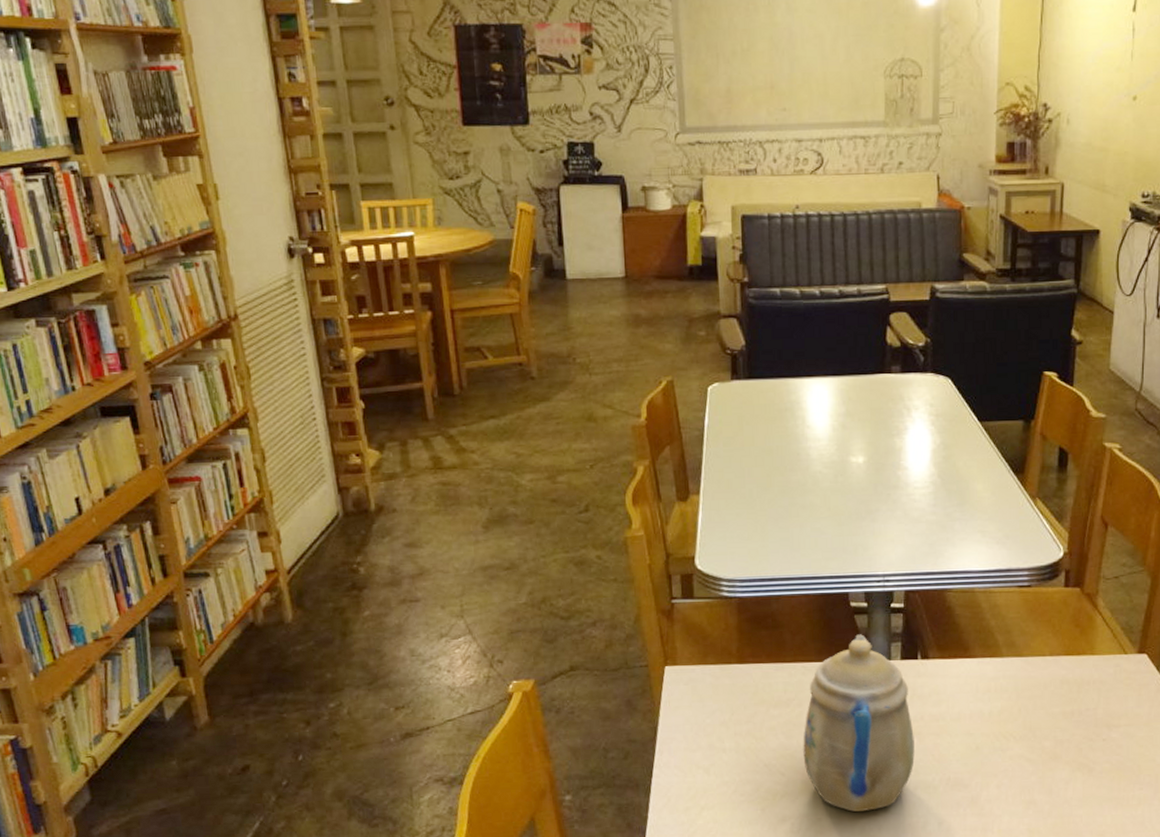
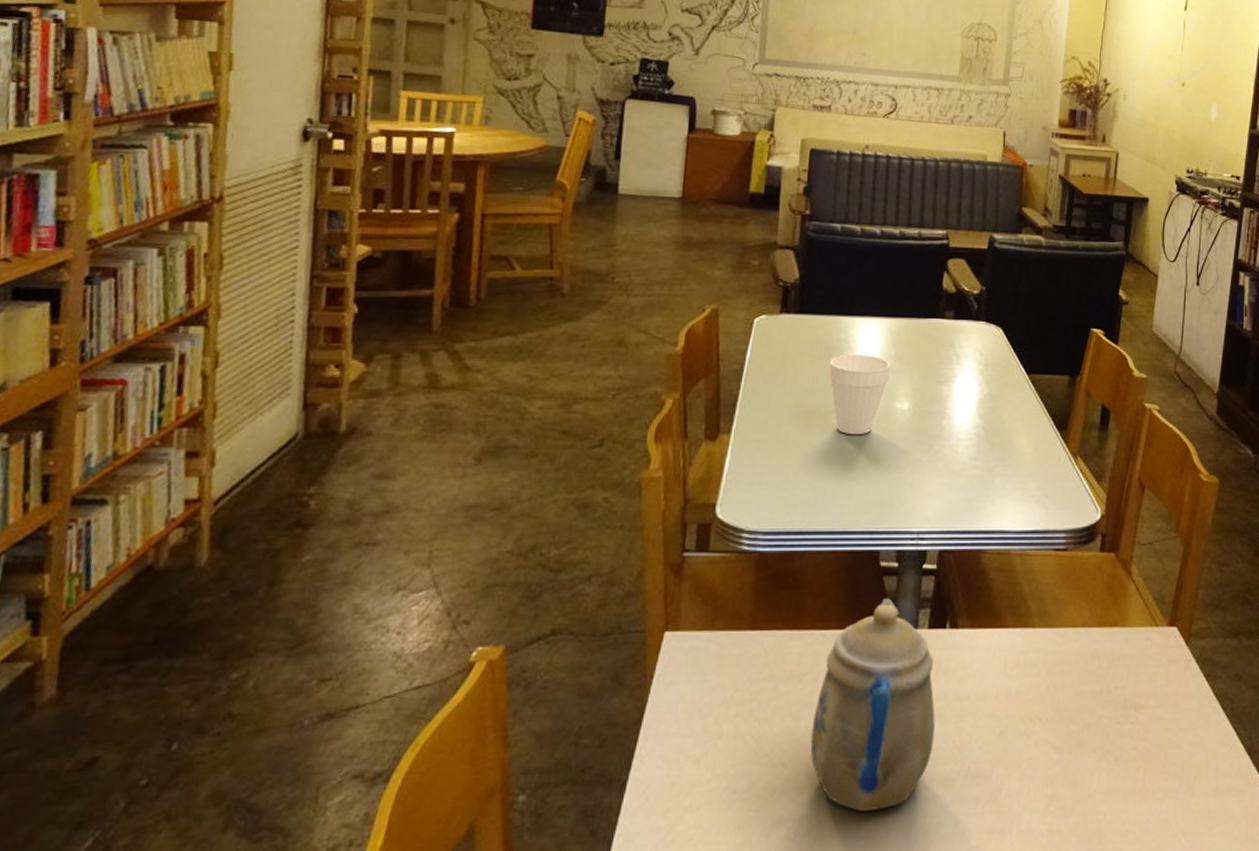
cup: none [783,413,843,490] -> present [828,354,891,435]

